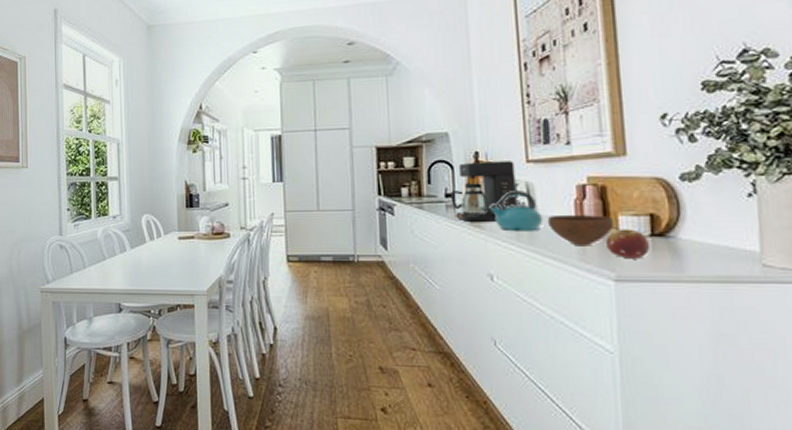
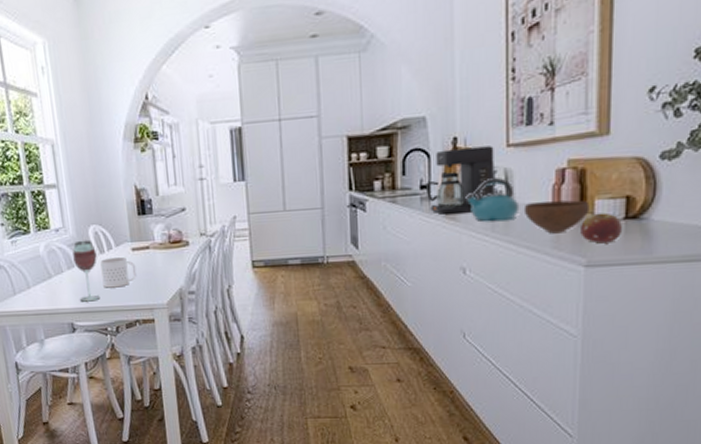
wineglass: none [125,227,147,284] -> present [72,240,101,302]
mug: none [150,245,181,273] -> present [100,257,137,288]

